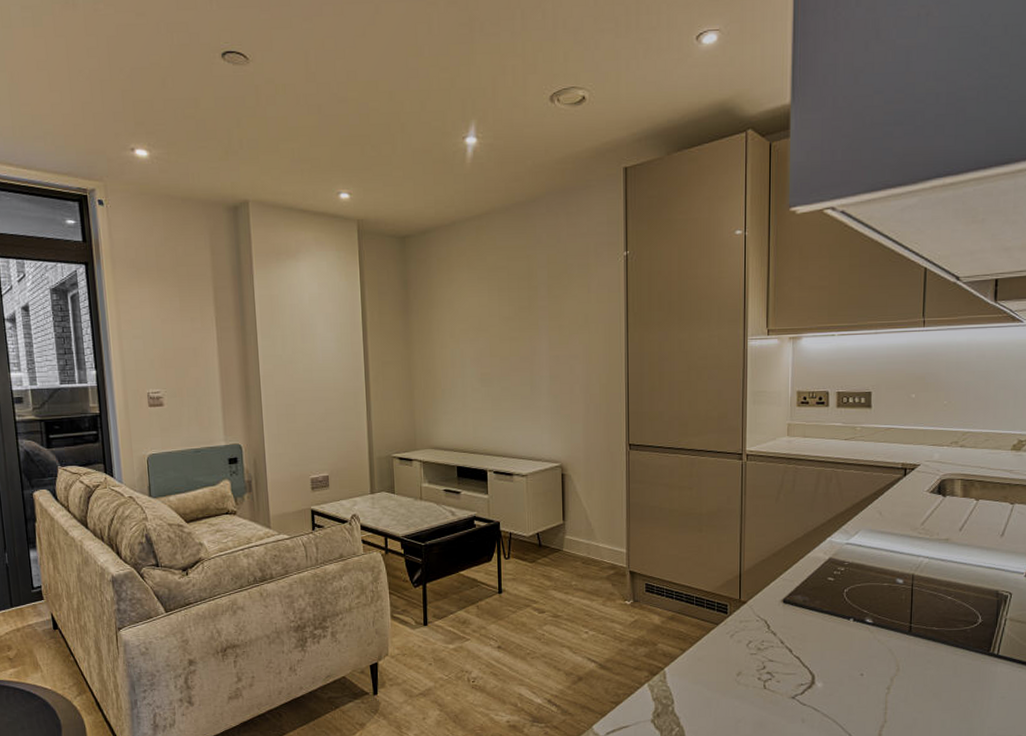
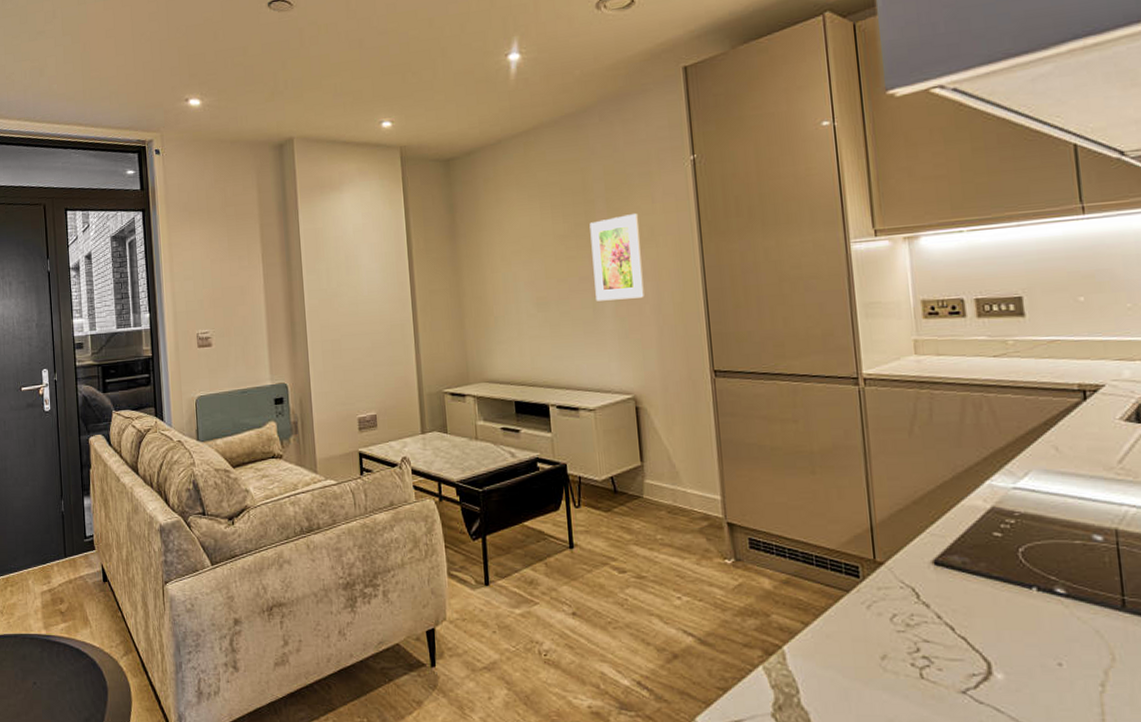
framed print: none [532,302,576,379] -> present [589,214,644,301]

